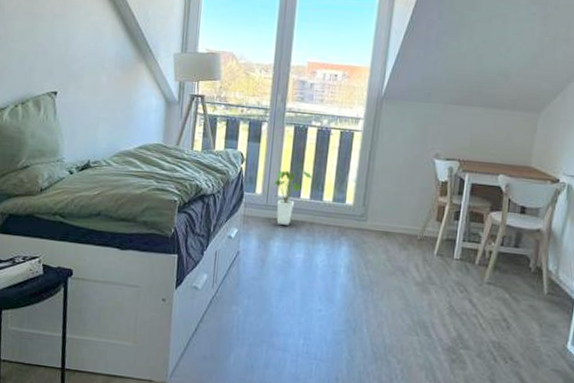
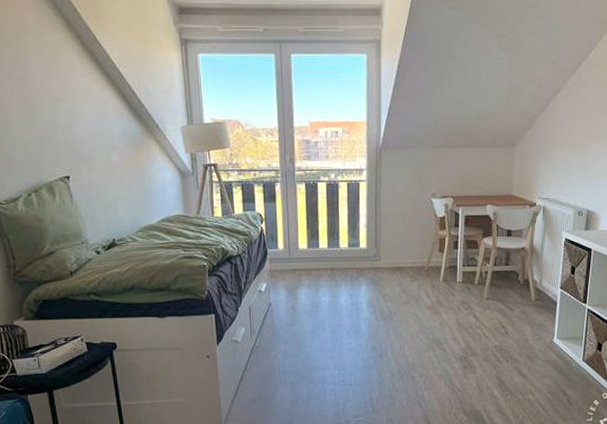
house plant: present [273,169,313,225] -> none [293,222,328,274]

